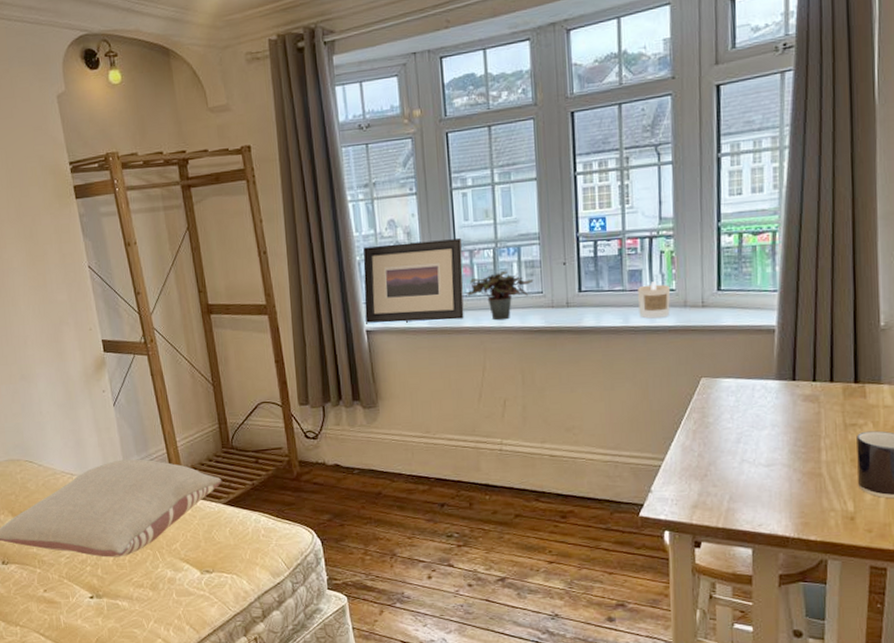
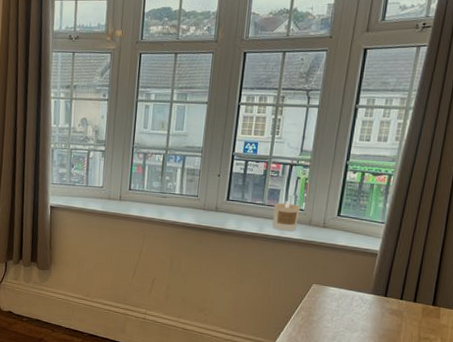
picture frame: present [363,239,464,323] -> none [51,138,140,208]
potted plant: present [464,271,534,321] -> none [134,174,192,214]

